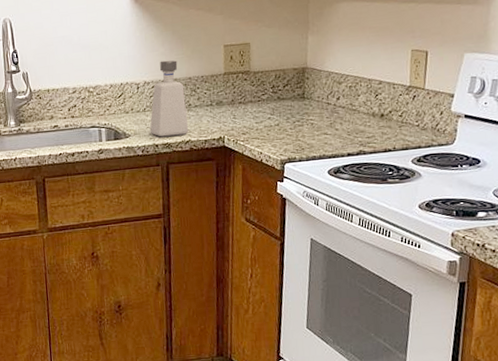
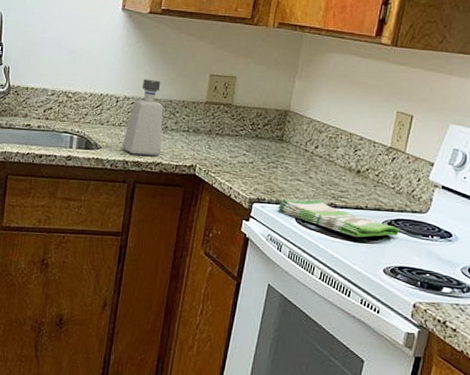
dish towel: none [309,149,429,179] -> present [277,198,399,238]

